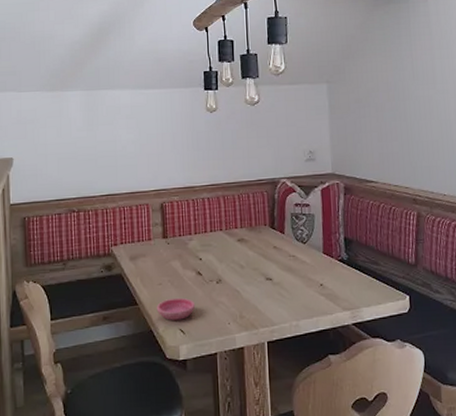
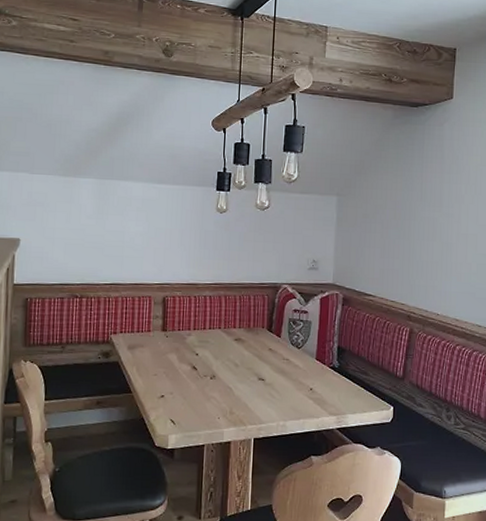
saucer: present [156,297,196,320] -> none [149,389,188,411]

